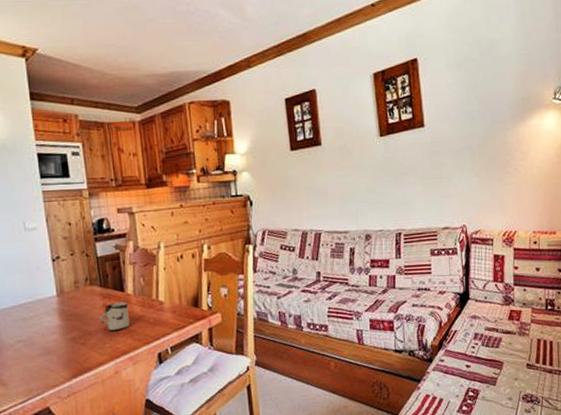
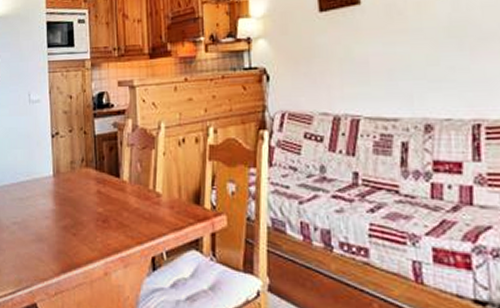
cup: present [100,301,130,332] -> none [93,189,124,224]

